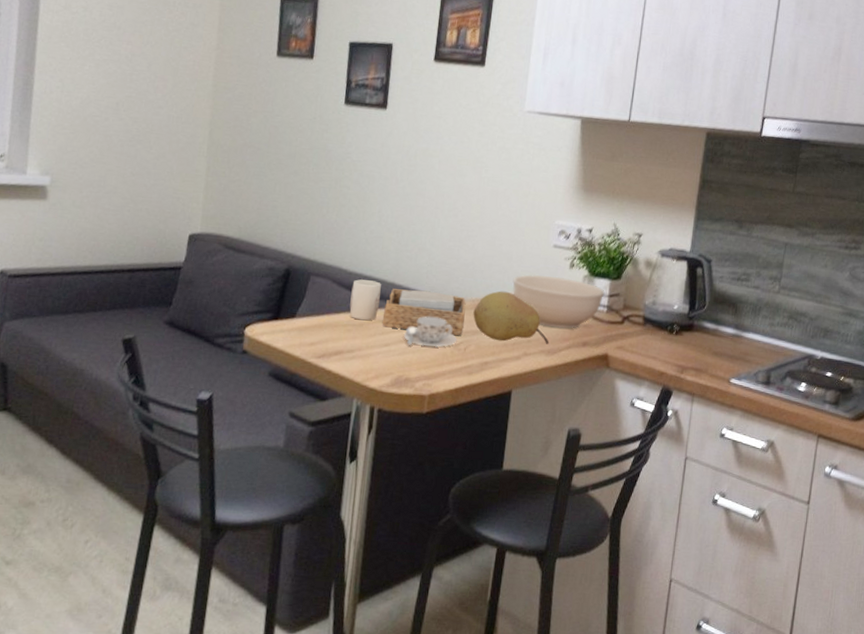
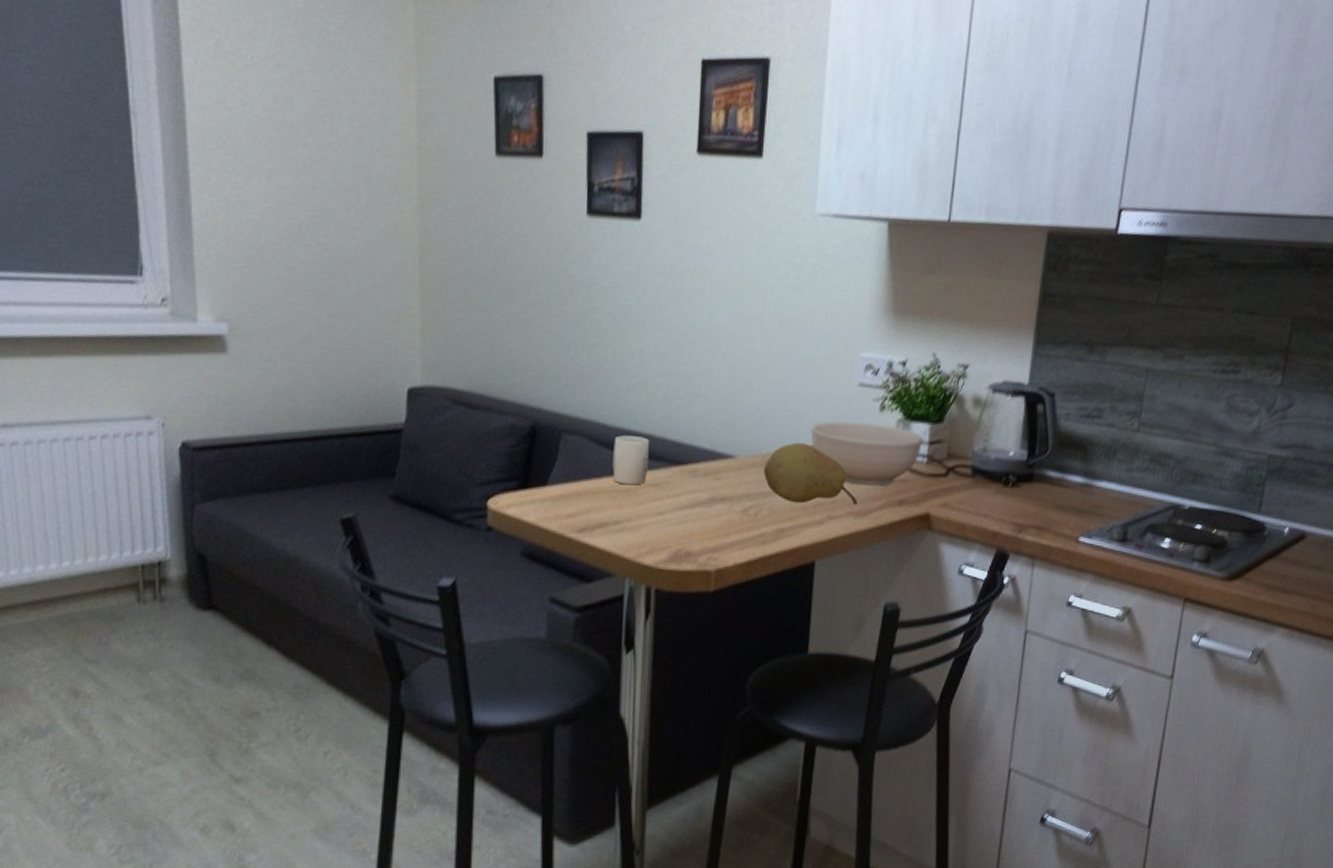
napkin holder: present [382,289,466,336] -> none [653,445,754,500]
teacup: present [403,316,458,347] -> none [680,477,746,514]

